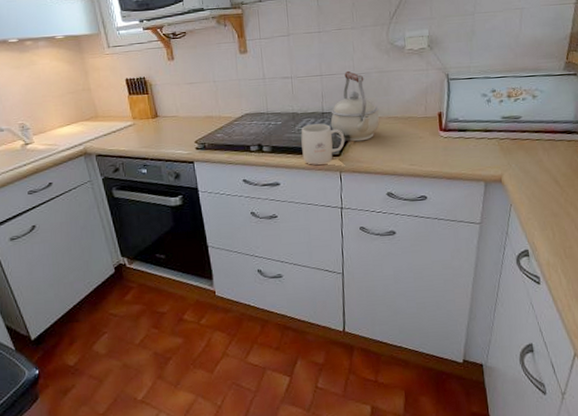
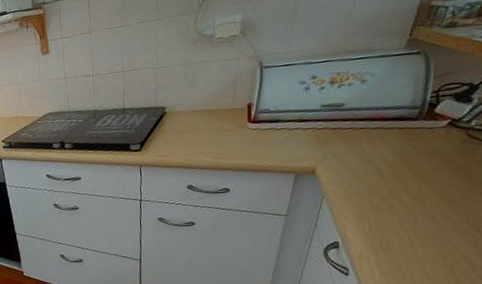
mug: present [300,123,345,166] -> none [101,119,145,161]
kettle: present [330,70,380,142] -> none [131,65,183,137]

